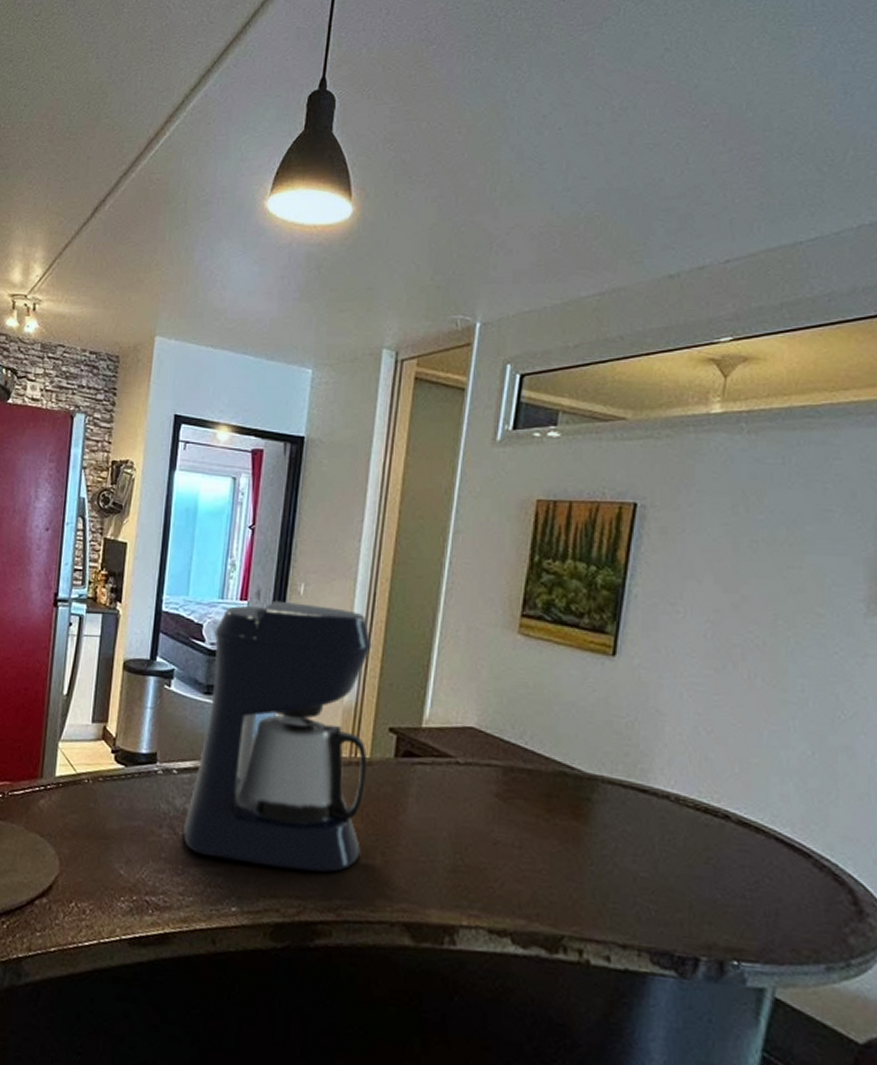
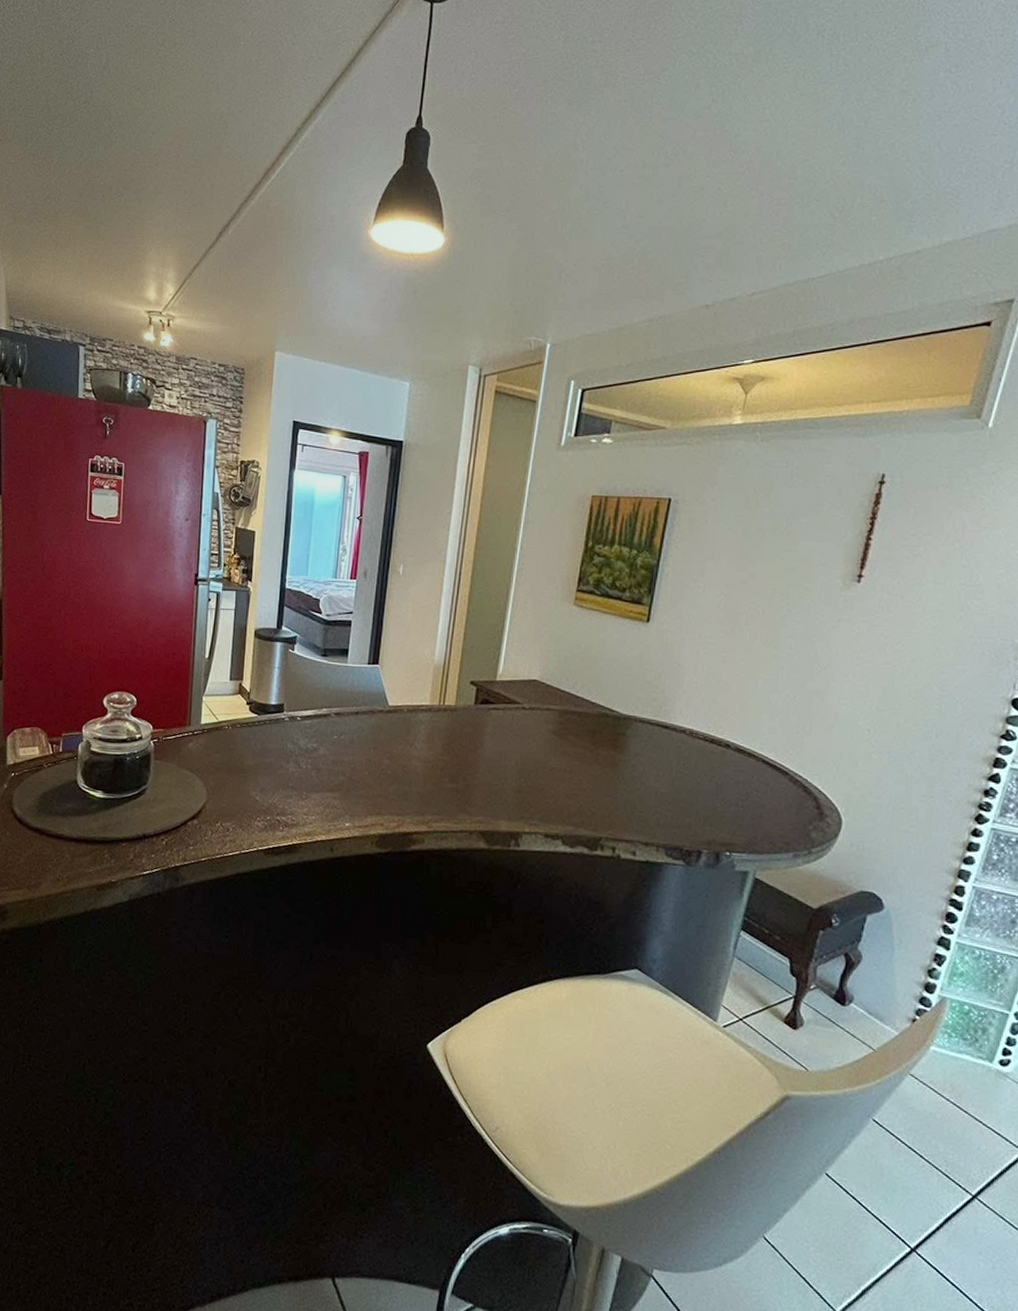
coffee maker: present [183,600,372,872] -> none [306,579,457,795]

